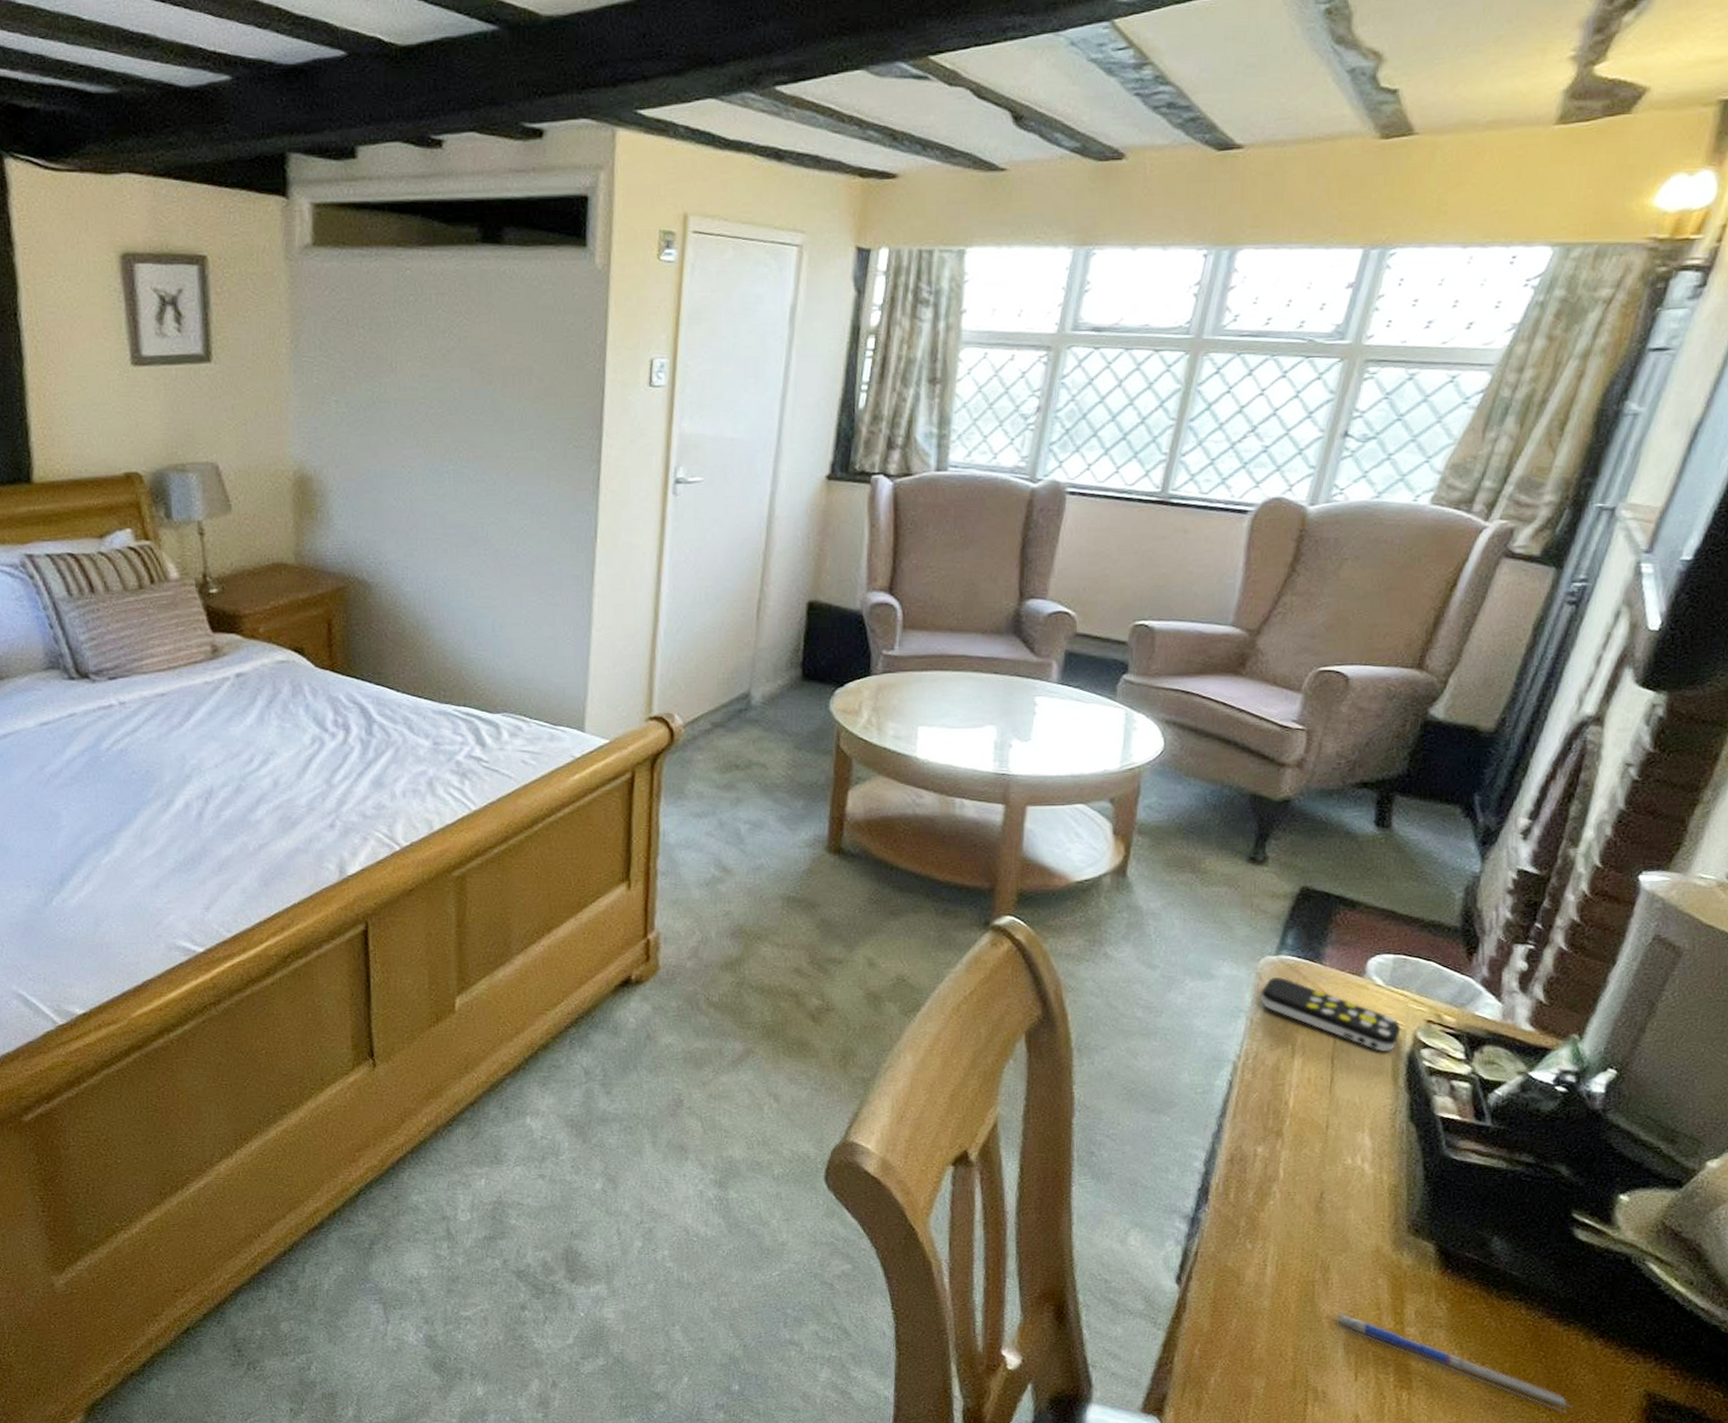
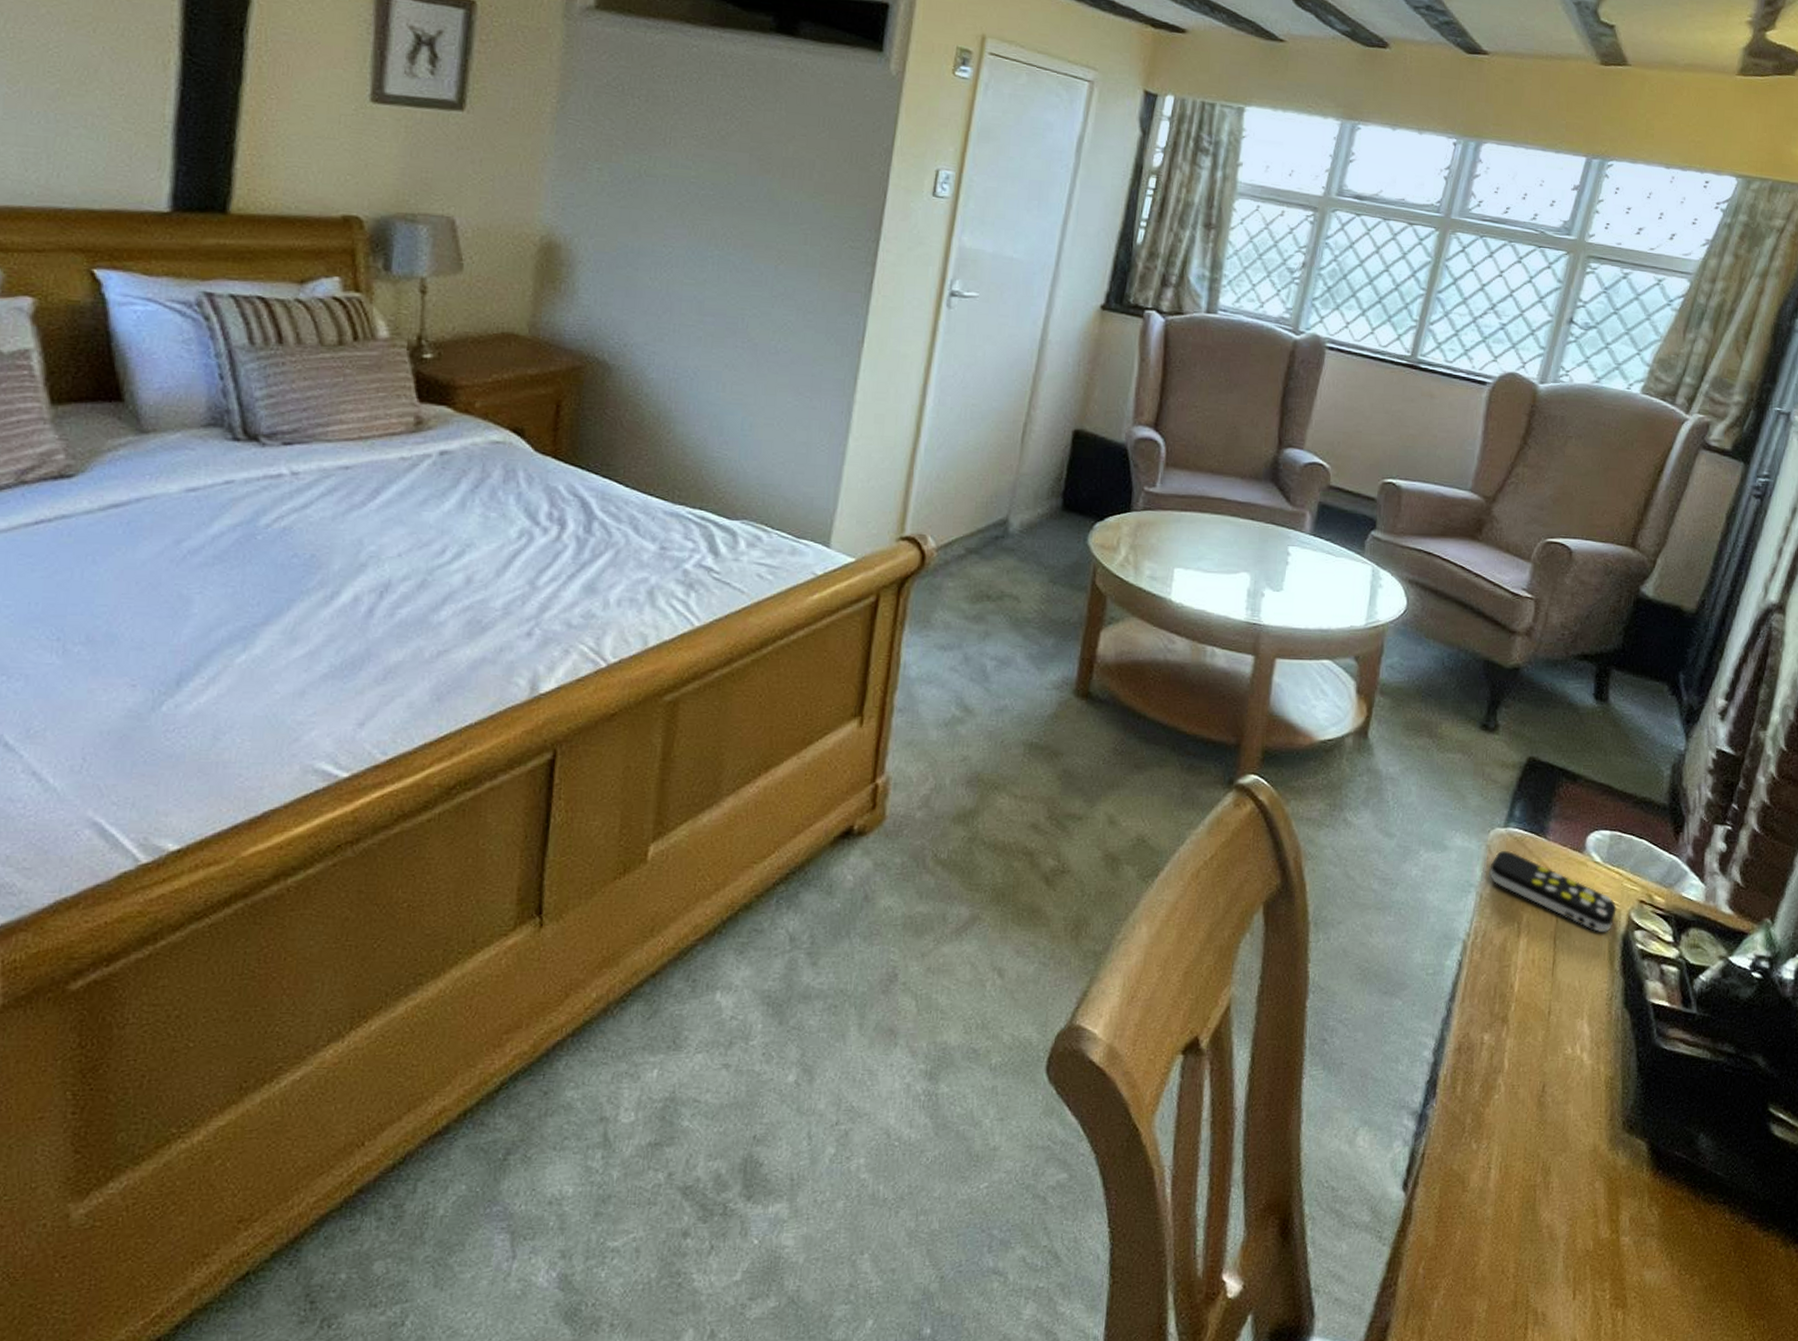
pen: present [1338,1312,1573,1413] -> none [1557,1220,1773,1330]

